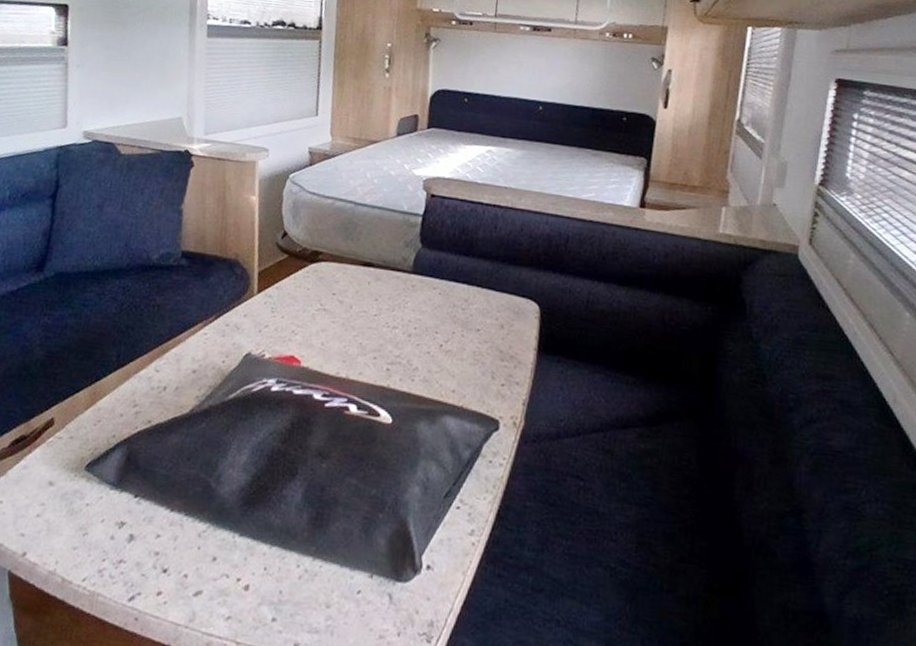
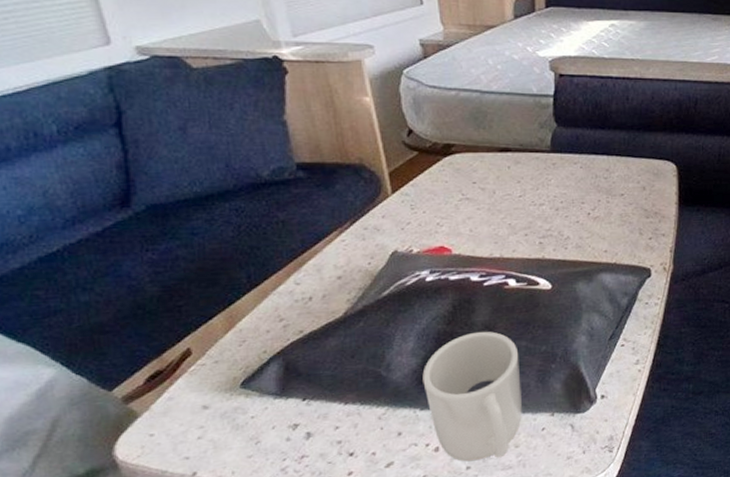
mug: none [247,457,348,617] -> present [422,331,523,462]

